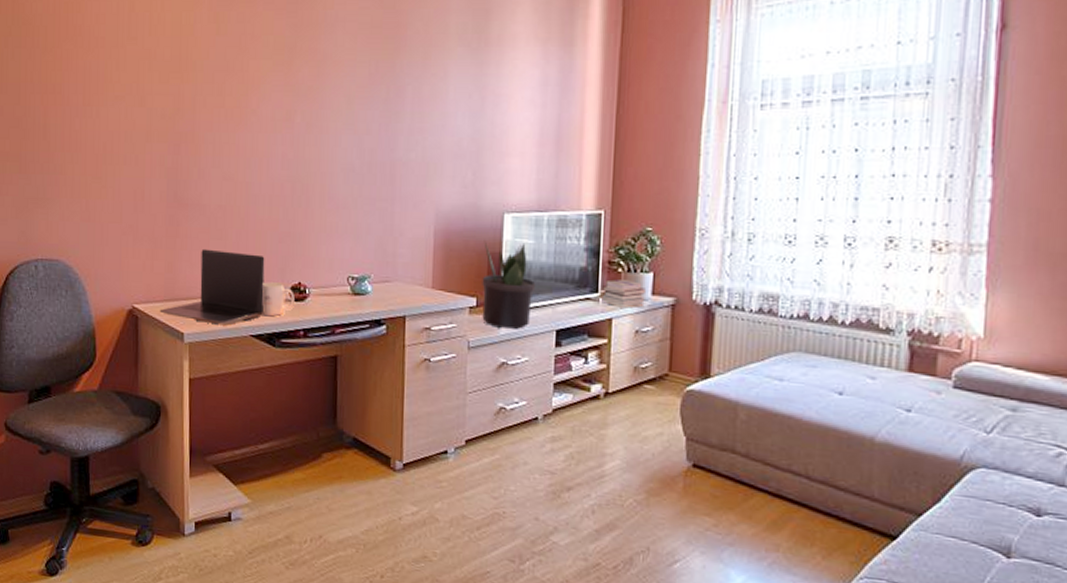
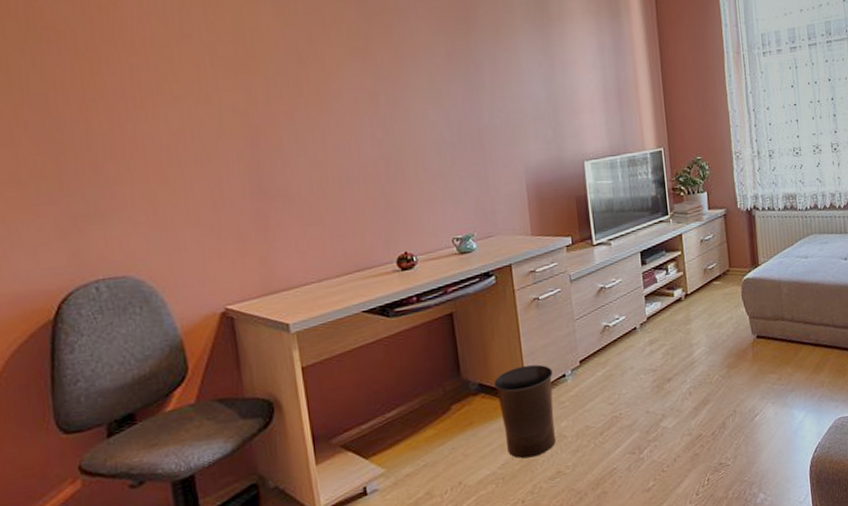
laptop computer: present [159,248,265,326] -> none [258,233,373,310]
mug: present [260,282,295,317] -> none [368,255,403,291]
waste bin: none [369,430,434,533] -> present [493,364,556,459]
planter: present [482,241,536,329] -> none [570,183,619,259]

